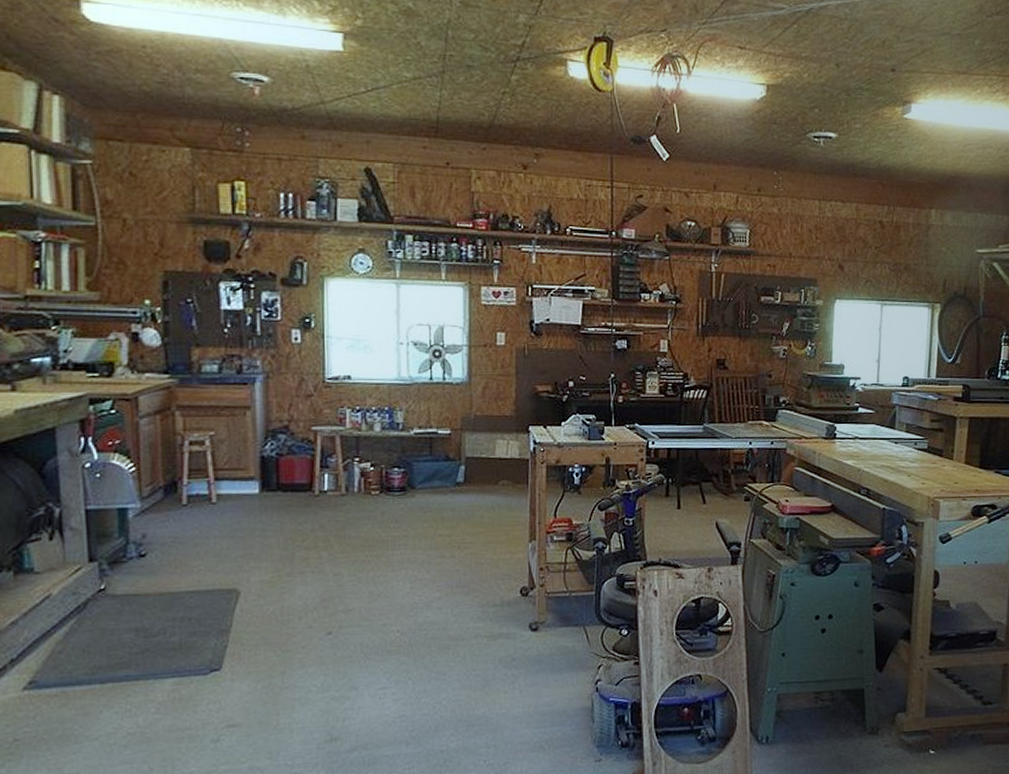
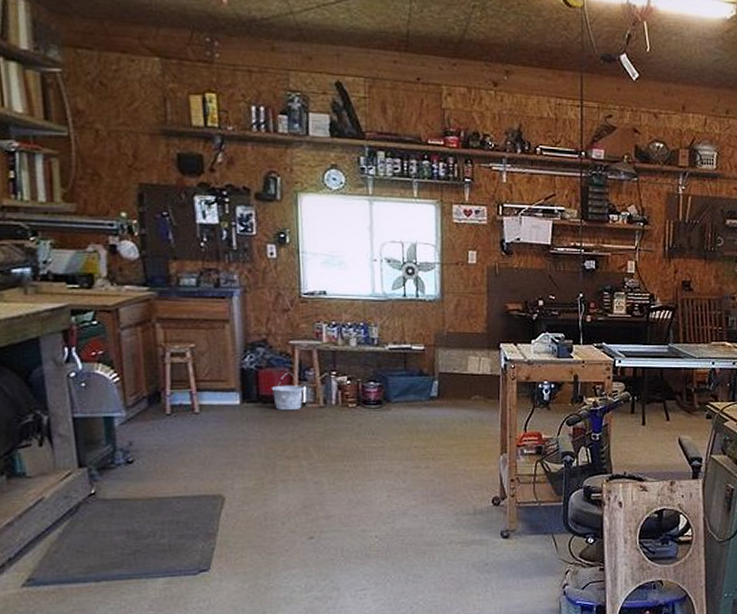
bucket: none [291,459,326,500] -> present [271,372,305,411]

